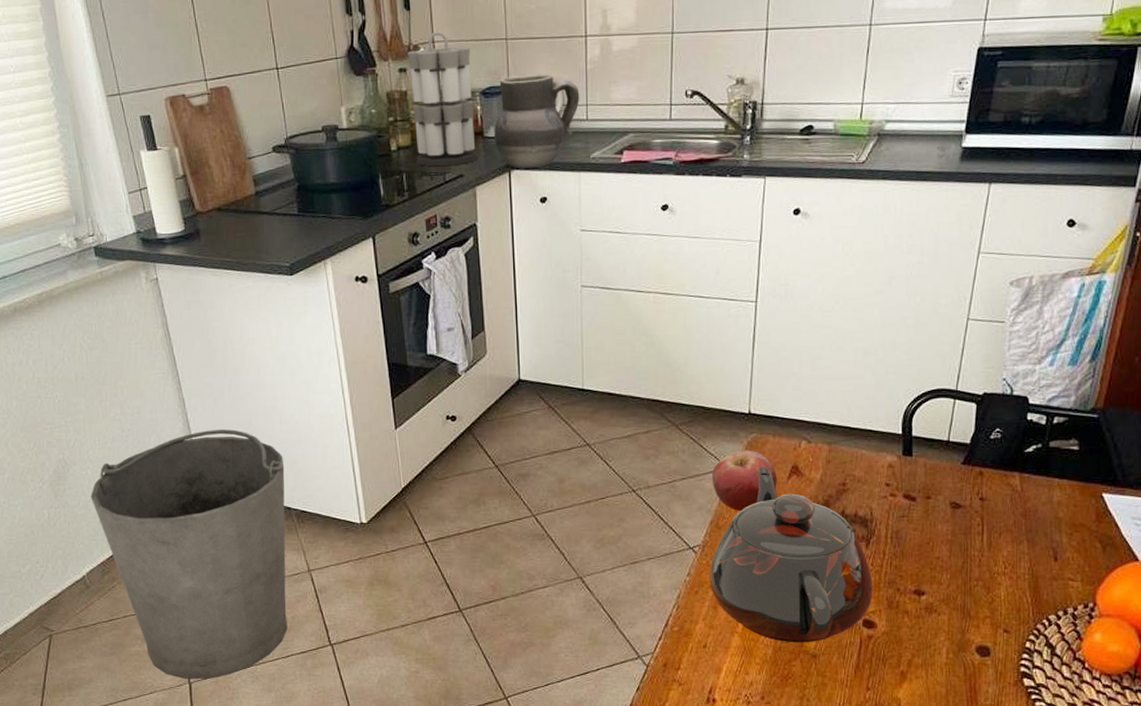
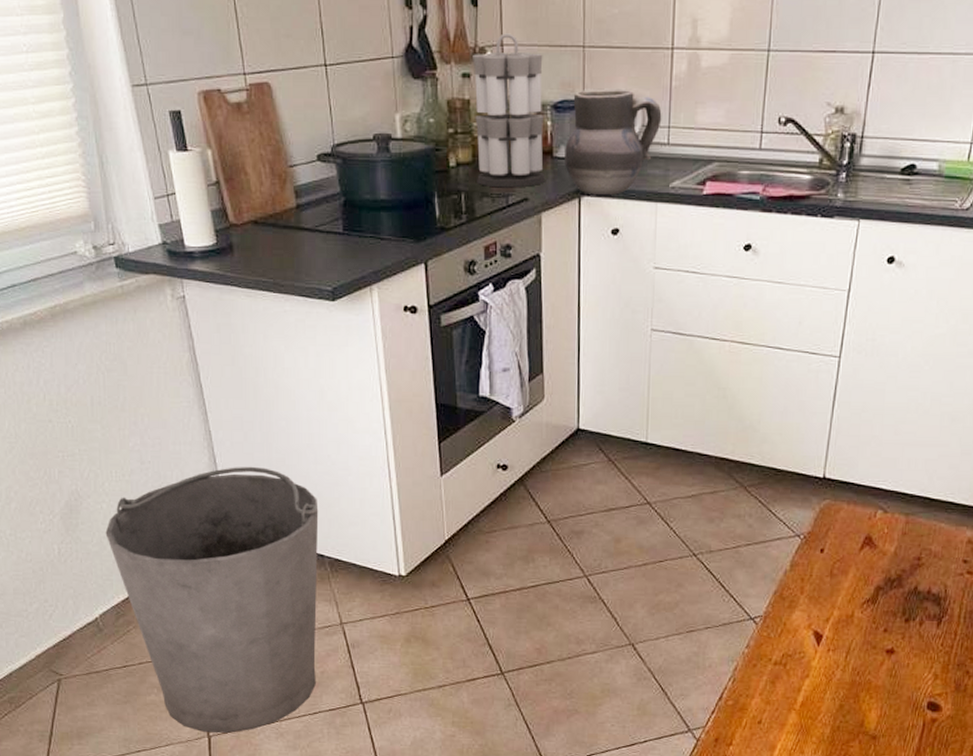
teapot: present [709,466,873,643] -> none [769,535,942,724]
fruit: present [712,450,778,511] -> none [779,517,850,581]

